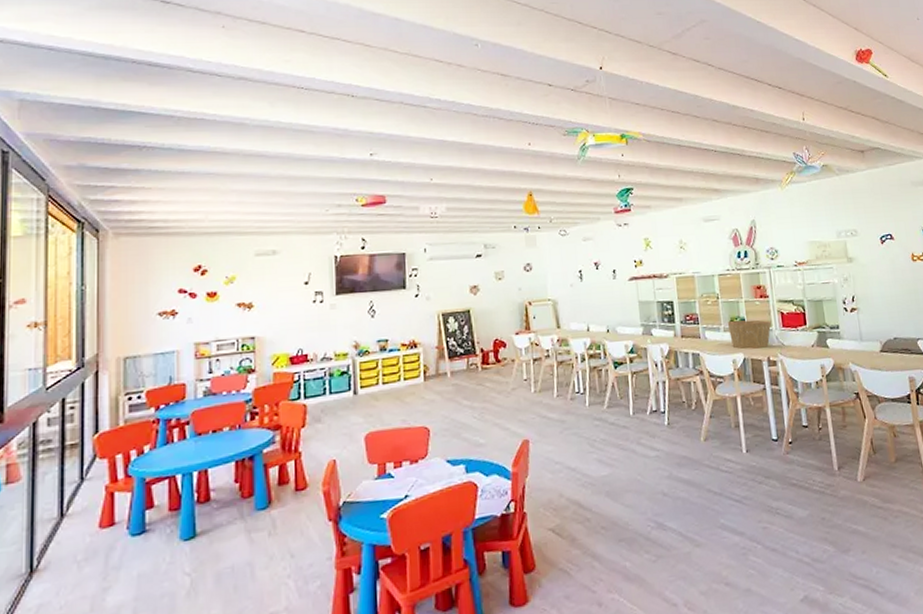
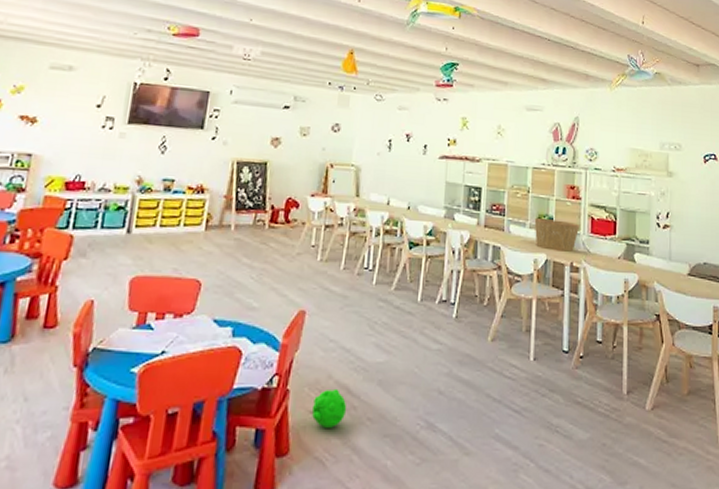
toy ball: none [549,505,582,542] -> present [311,388,347,428]

